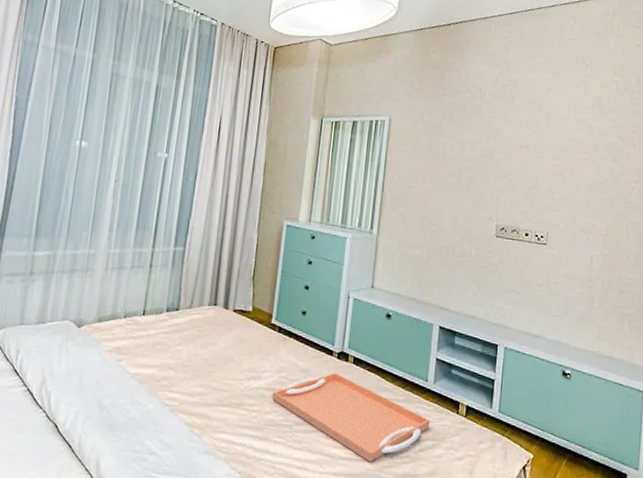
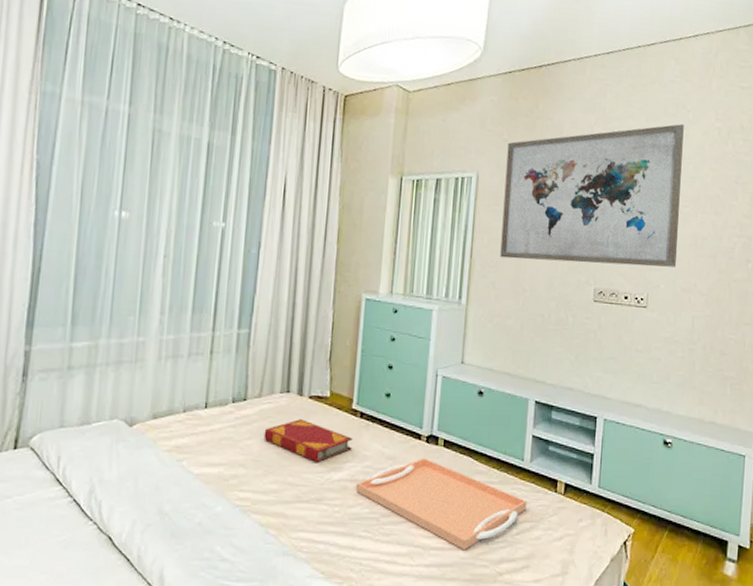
hardback book: none [192,330,271,370] -> present [263,419,353,462]
wall art: none [409,77,583,209] -> present [500,124,684,267]

